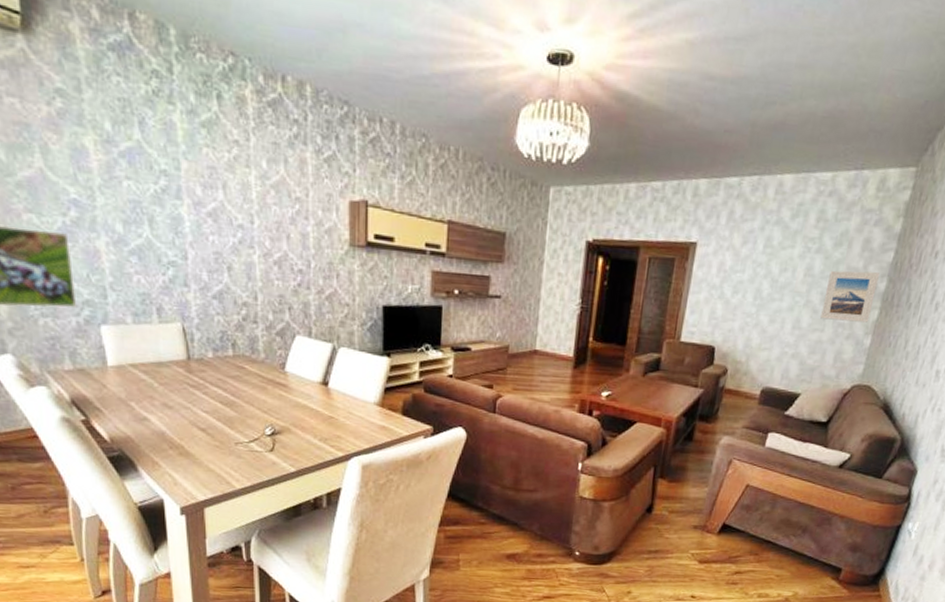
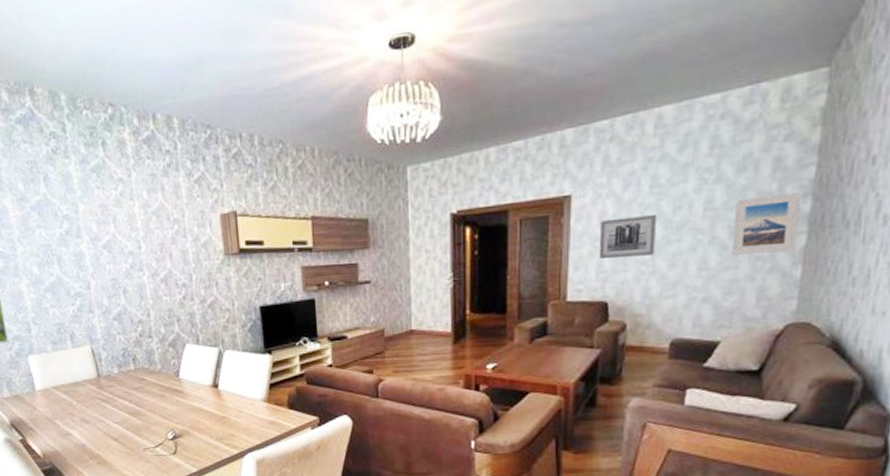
wall art: none [713,270,766,309] -> present [599,214,656,260]

